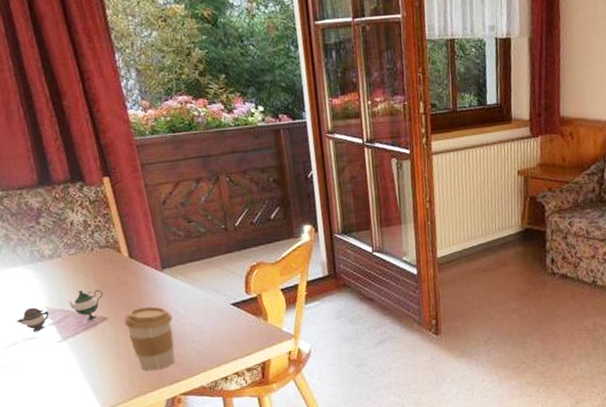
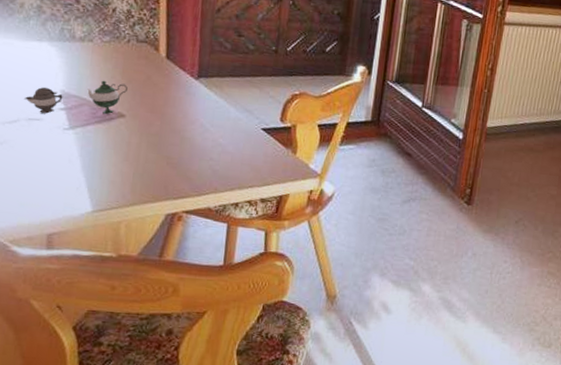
coffee cup: present [124,306,175,371] -> none [142,112,196,181]

